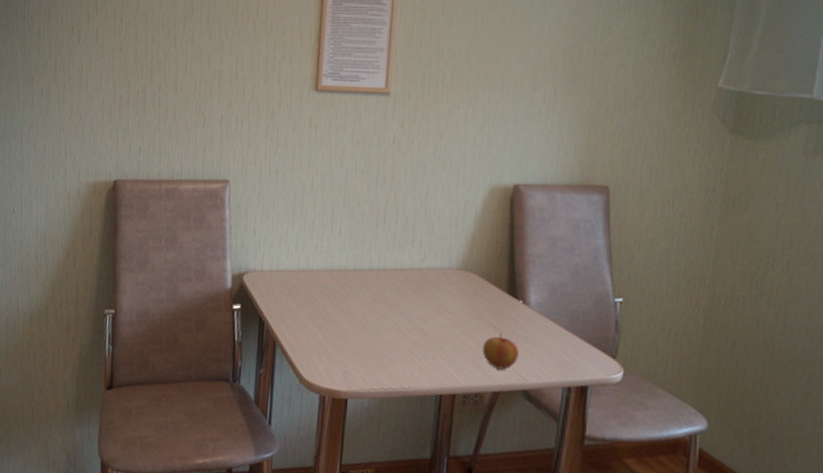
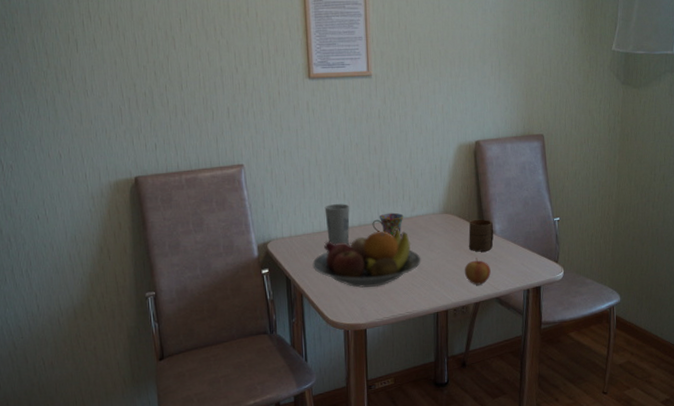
fruit bowl: none [292,278,427,348] -> present [312,227,421,288]
cup: none [314,239,344,290] -> present [324,204,350,245]
mug: none [370,259,411,295] -> present [372,212,404,240]
cup: none [491,283,528,328] -> present [468,219,494,252]

